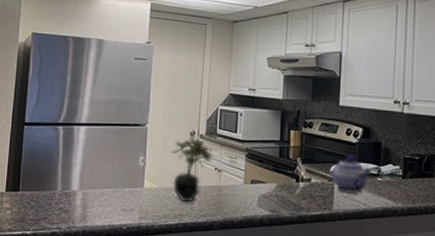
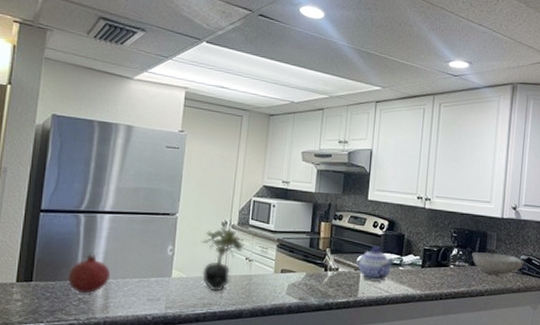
fruit: none [49,164,88,204] -> present [67,253,111,294]

